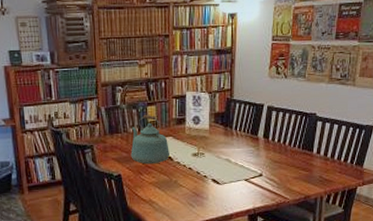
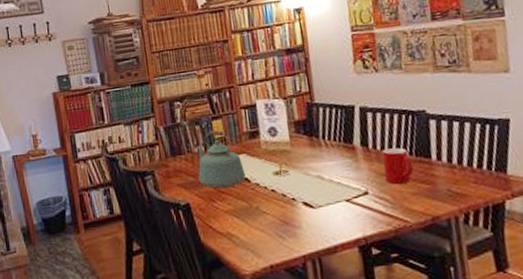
cup: none [277,141,299,170] -> present [382,148,414,184]

